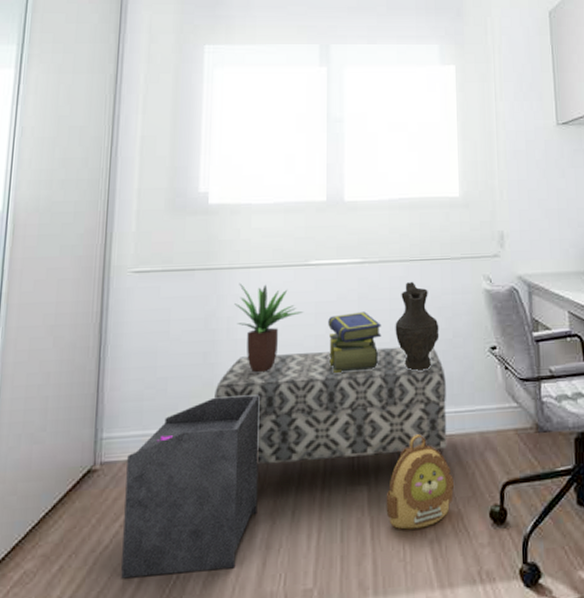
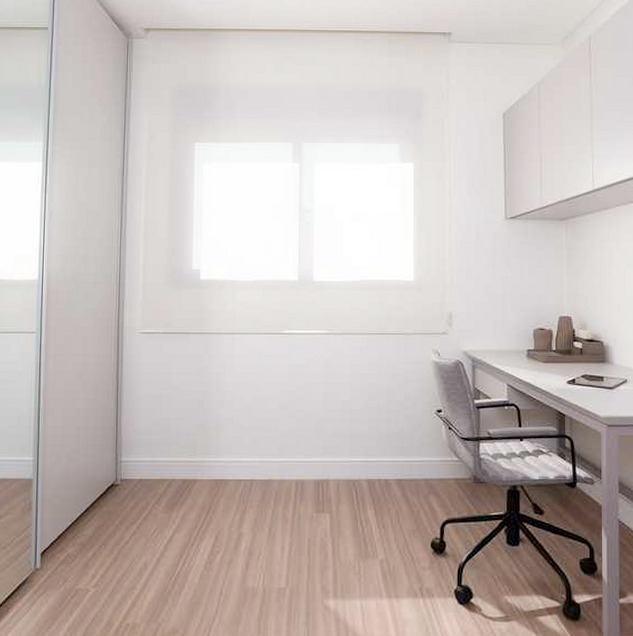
waste basket: present [121,395,260,579] -> none [139,436,243,567]
bench: present [214,347,447,465] -> none [207,405,397,495]
potted plant: present [234,283,304,373] -> none [222,345,279,419]
stack of books: present [328,311,382,373] -> none [299,374,344,423]
backpack: present [386,434,455,530] -> none [345,477,402,551]
decorative vase: present [395,281,439,371] -> none [355,351,393,426]

